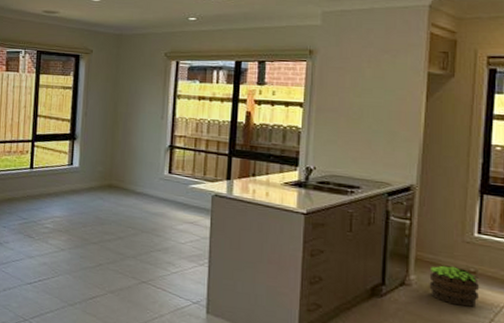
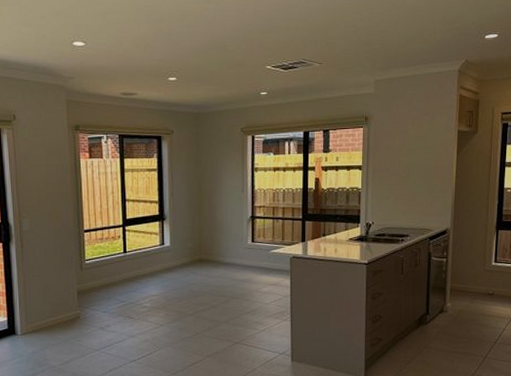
potted plant: present [429,265,480,307] -> none [460,291,496,322]

